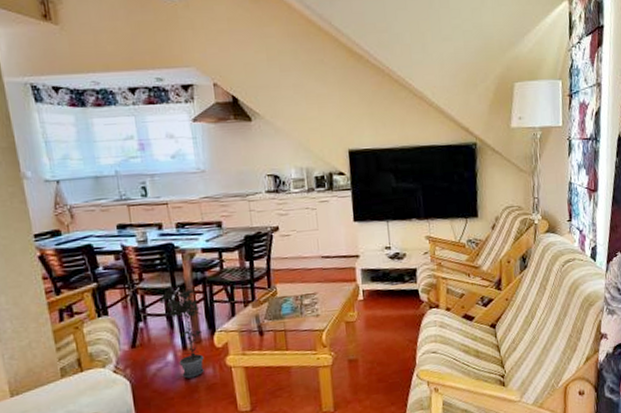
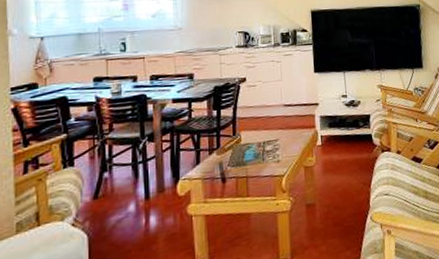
potted plant: present [159,286,204,379] -> none [127,136,169,230]

